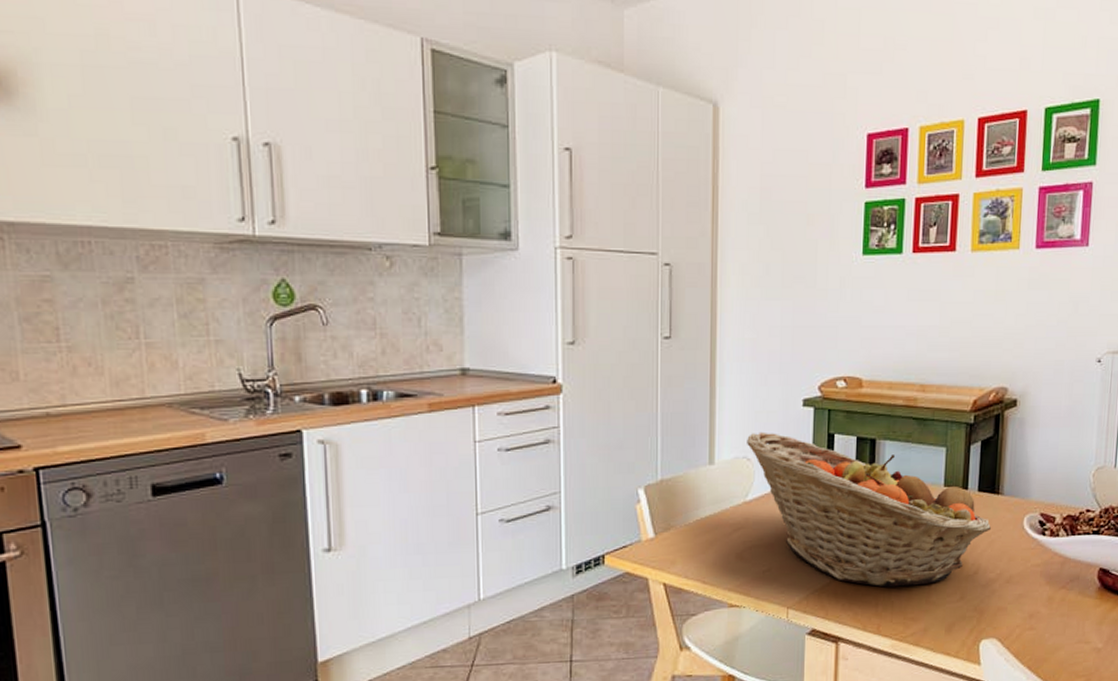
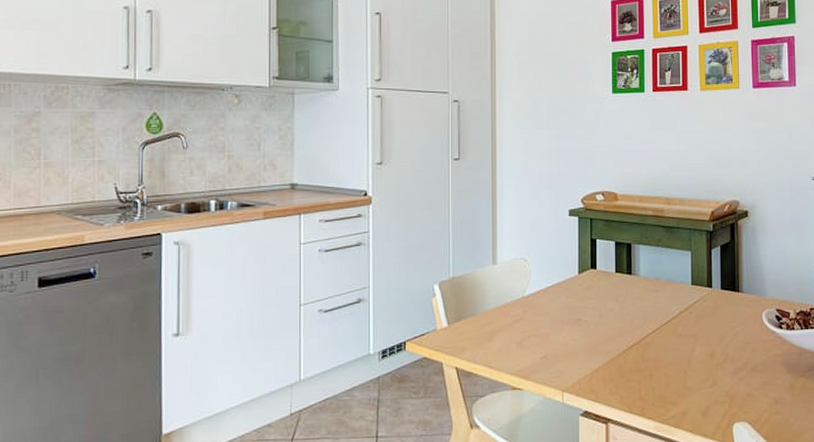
fruit basket: present [747,431,992,588] -> none [523,237,735,374]

